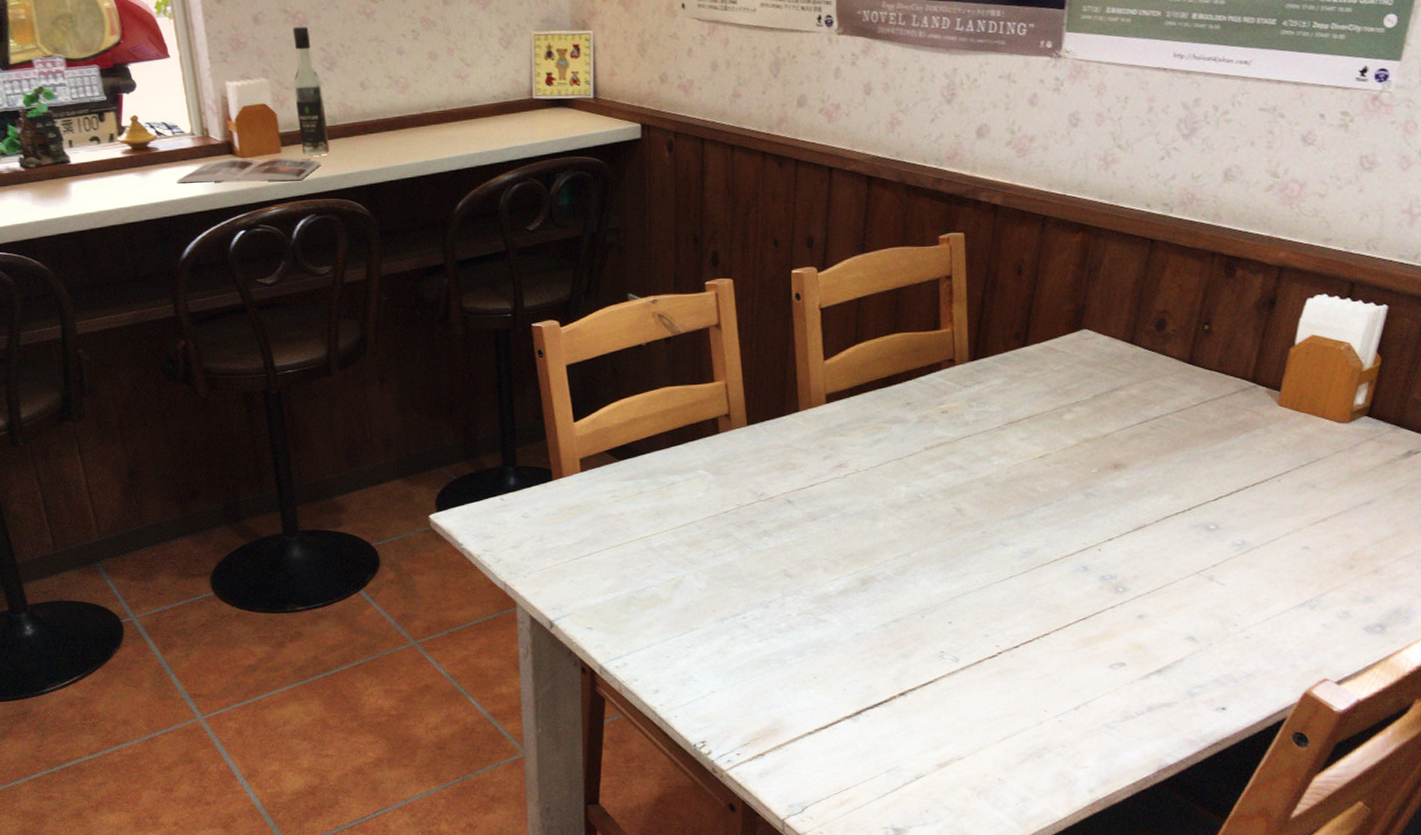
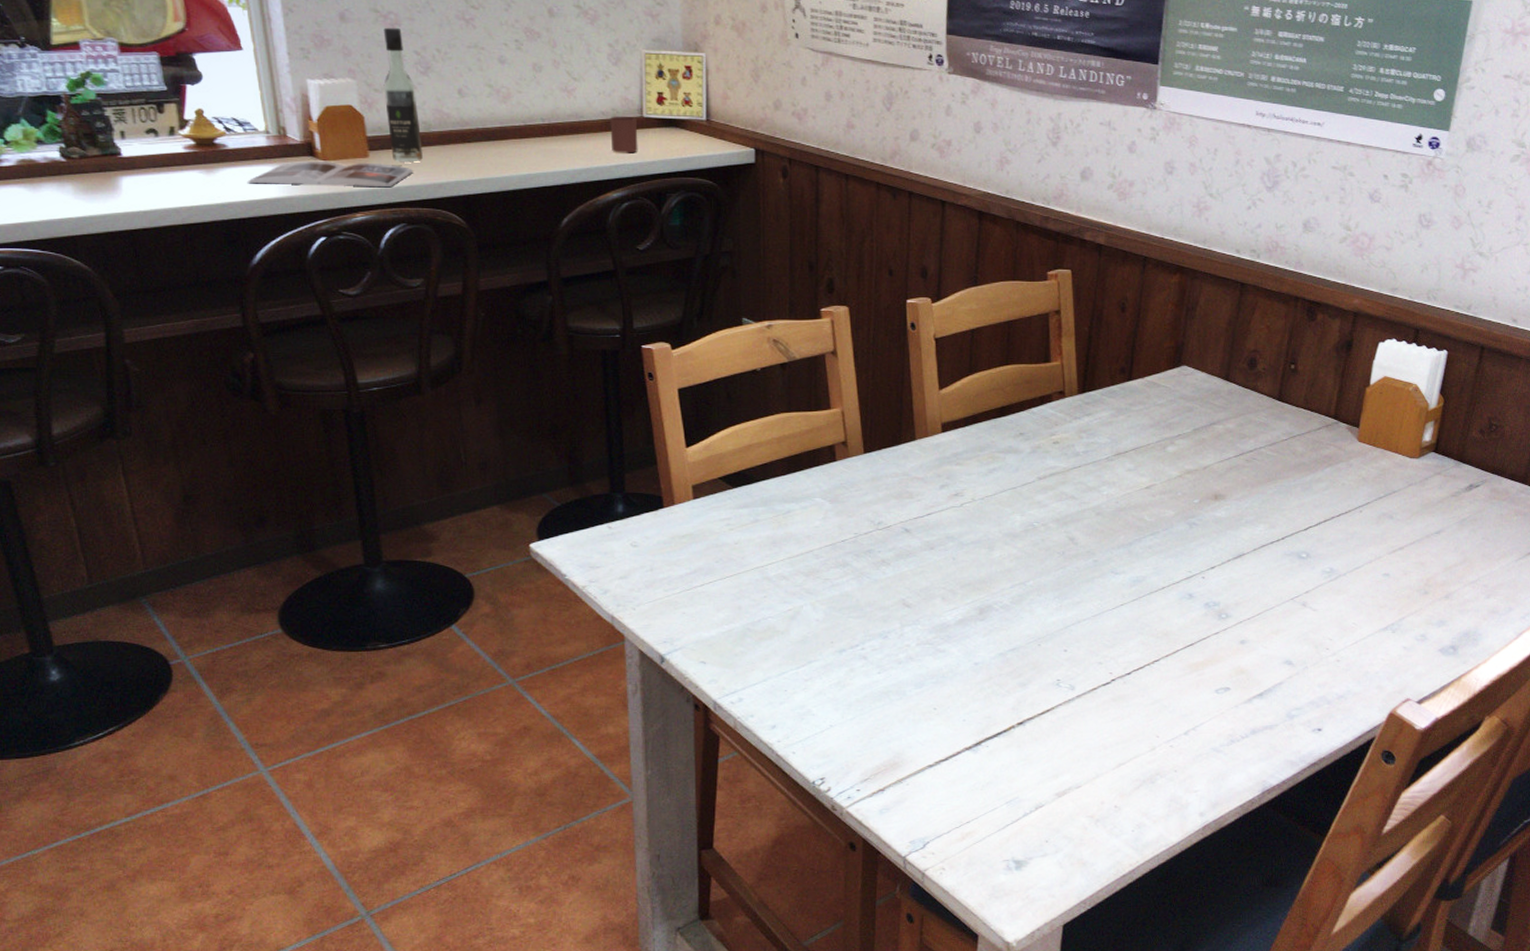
cup: none [501,98,528,136] -> present [610,116,638,153]

